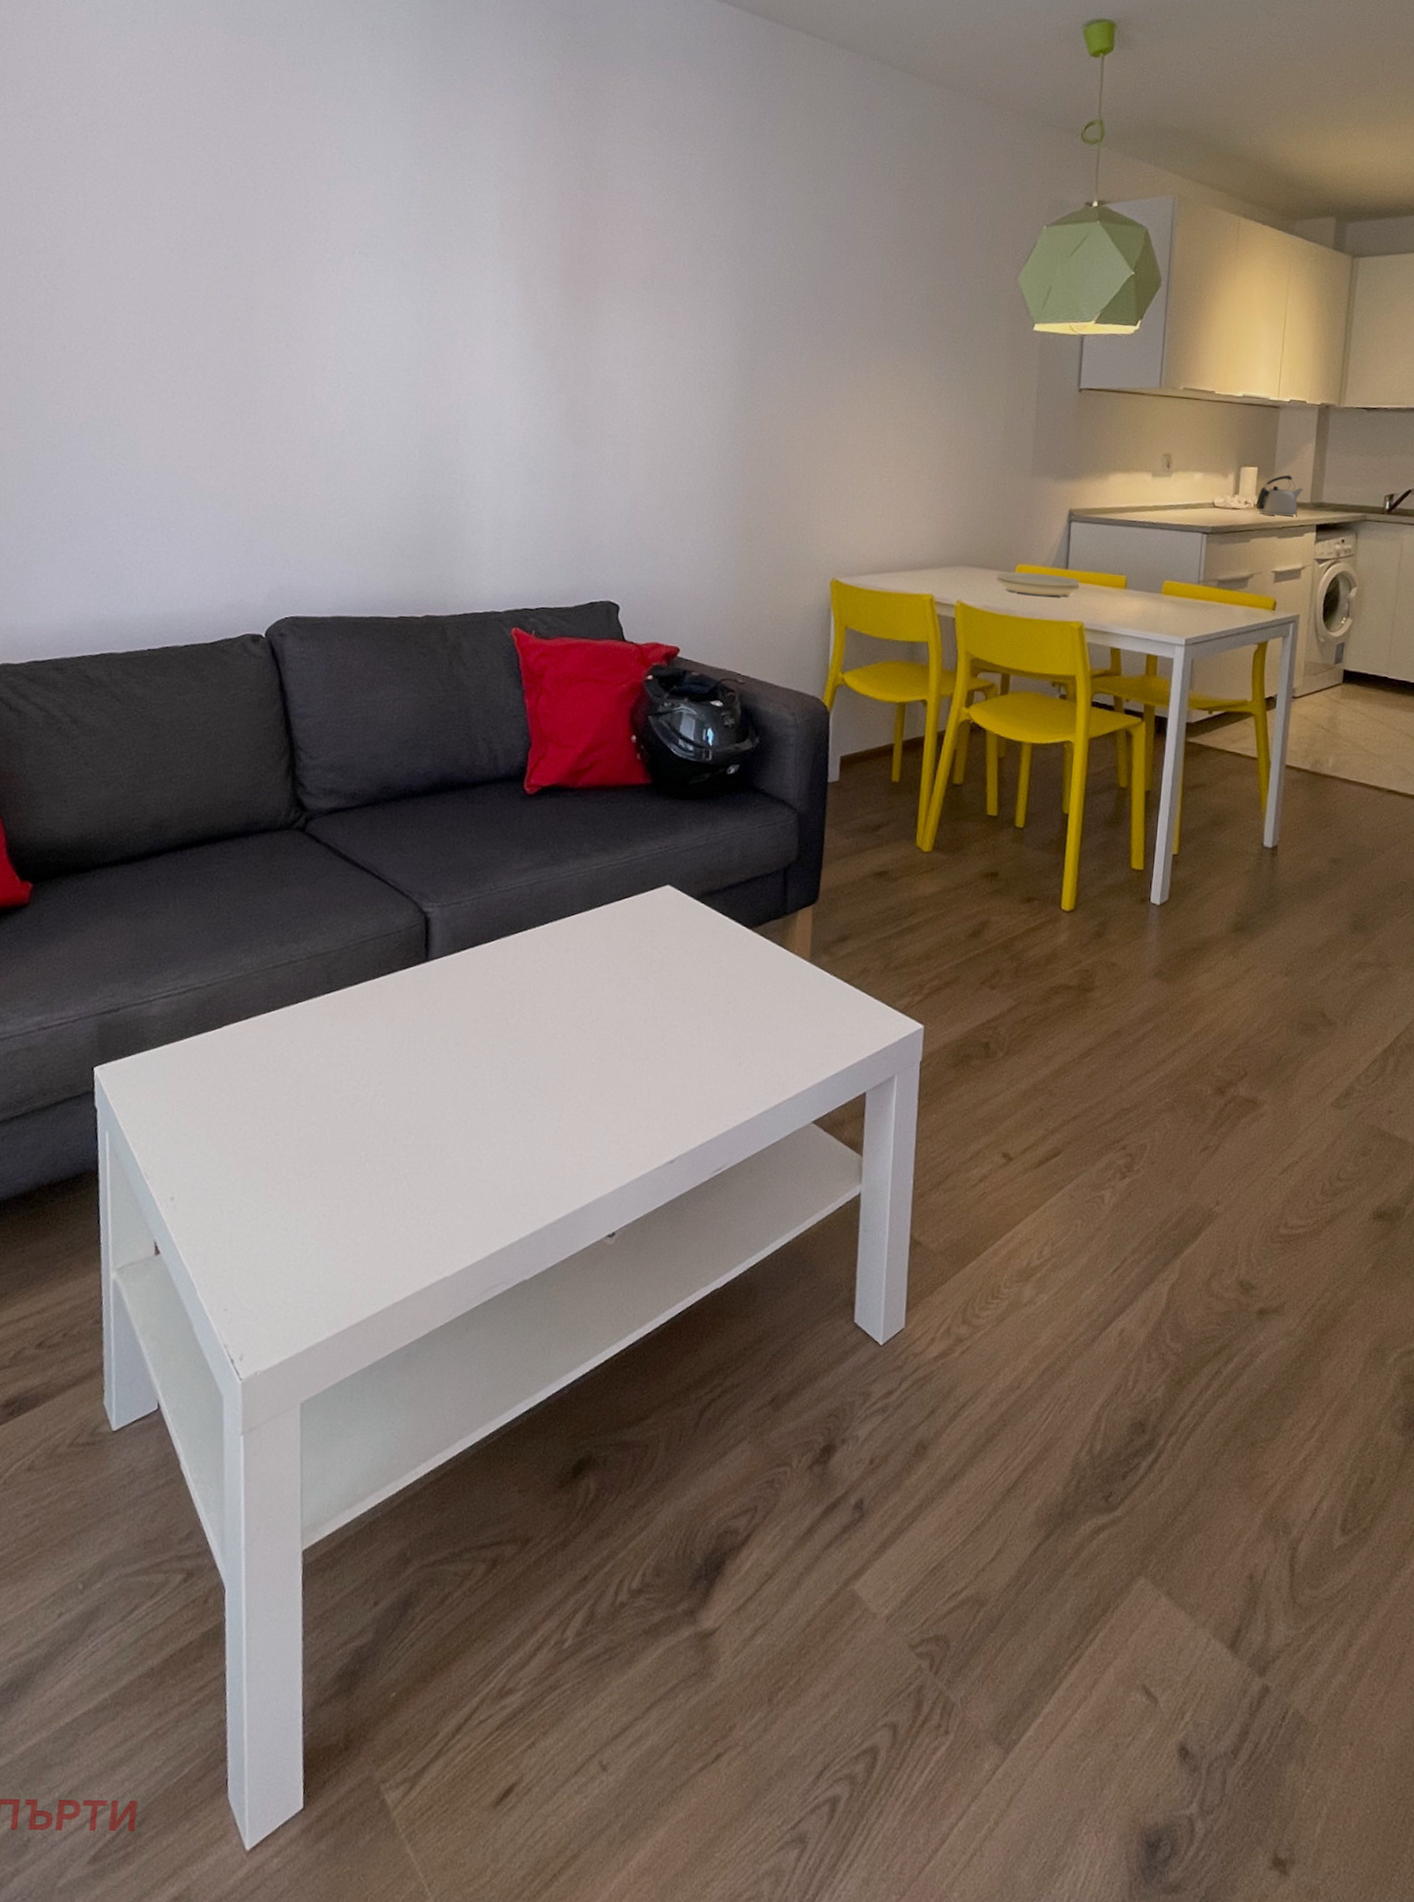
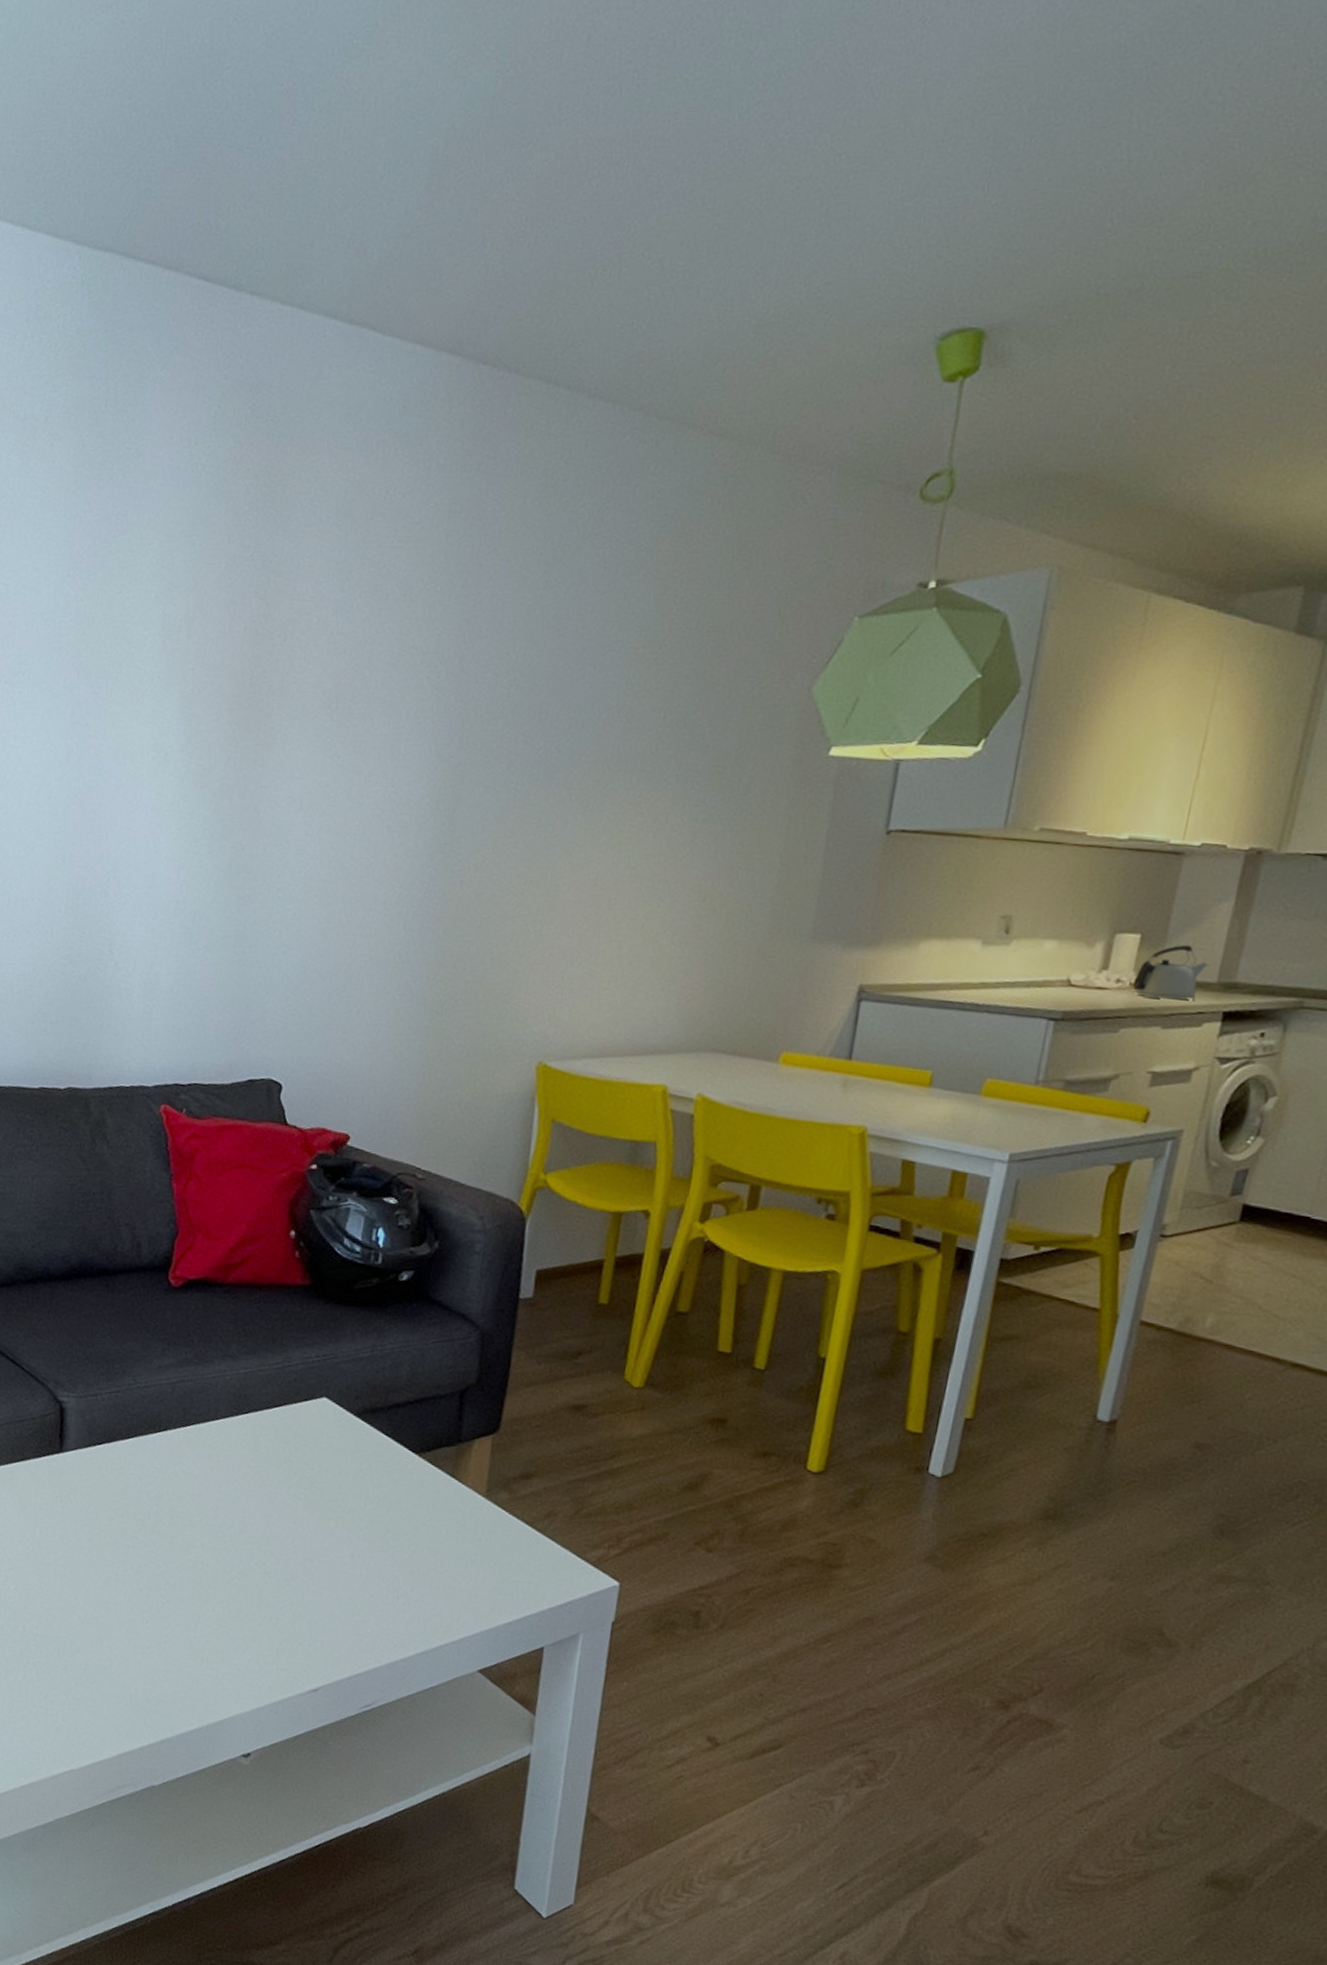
plate: present [995,572,1080,596] -> none [751,1061,867,1094]

